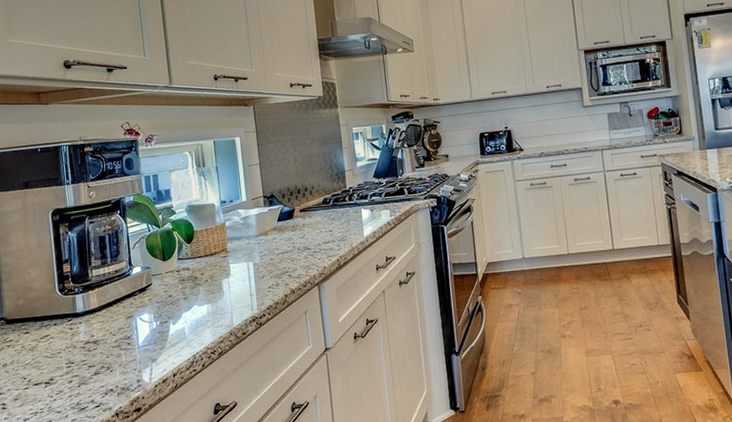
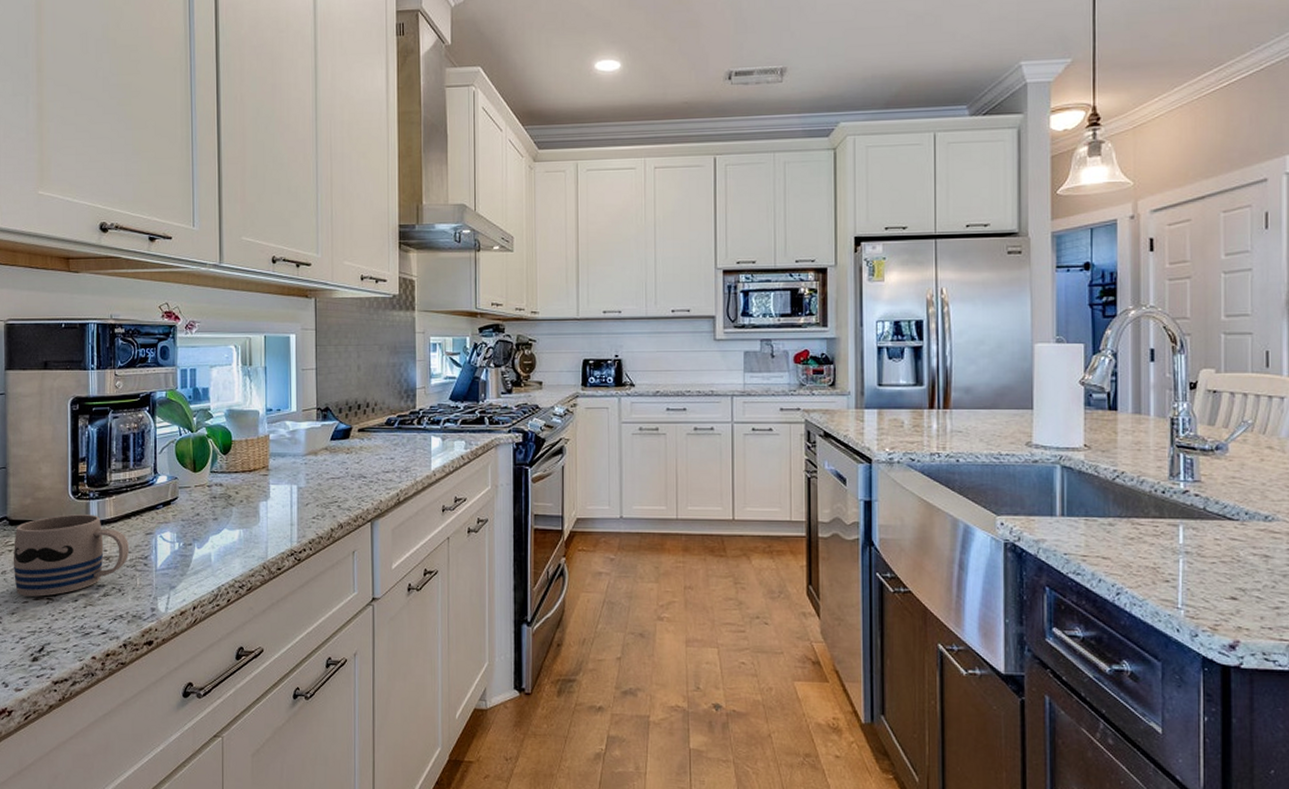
mug: none [11,306,113,384] -> present [13,514,129,597]

